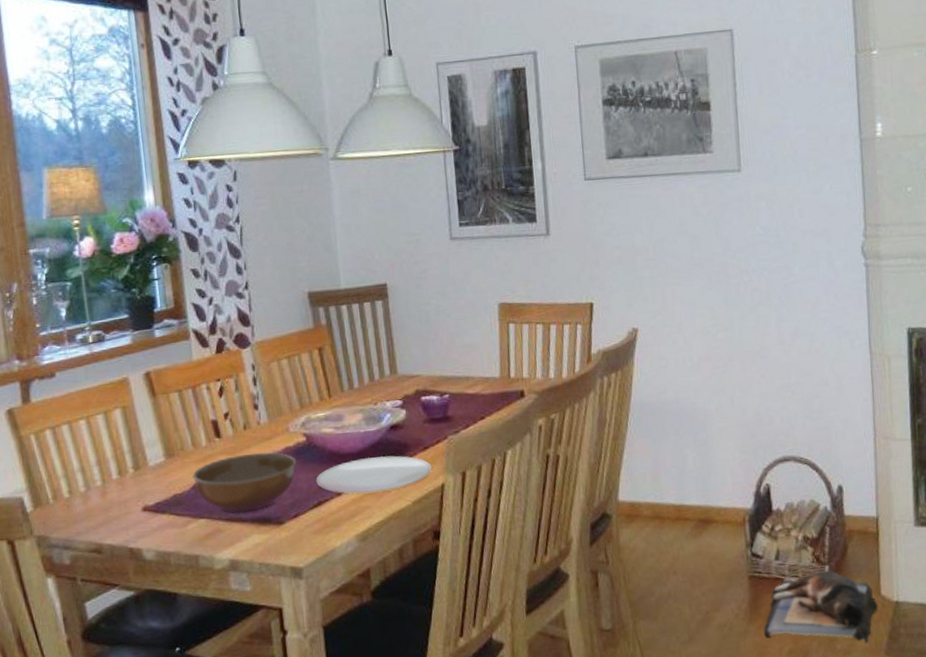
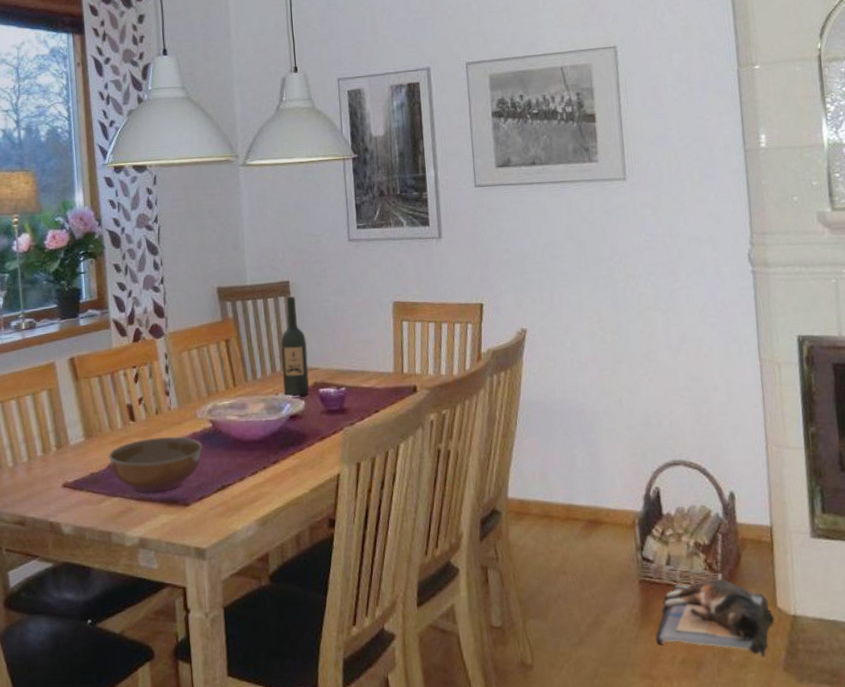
plate: present [316,455,432,494] -> none [220,444,328,480]
wine bottle: none [379,300,411,408] -> present [281,297,309,399]

